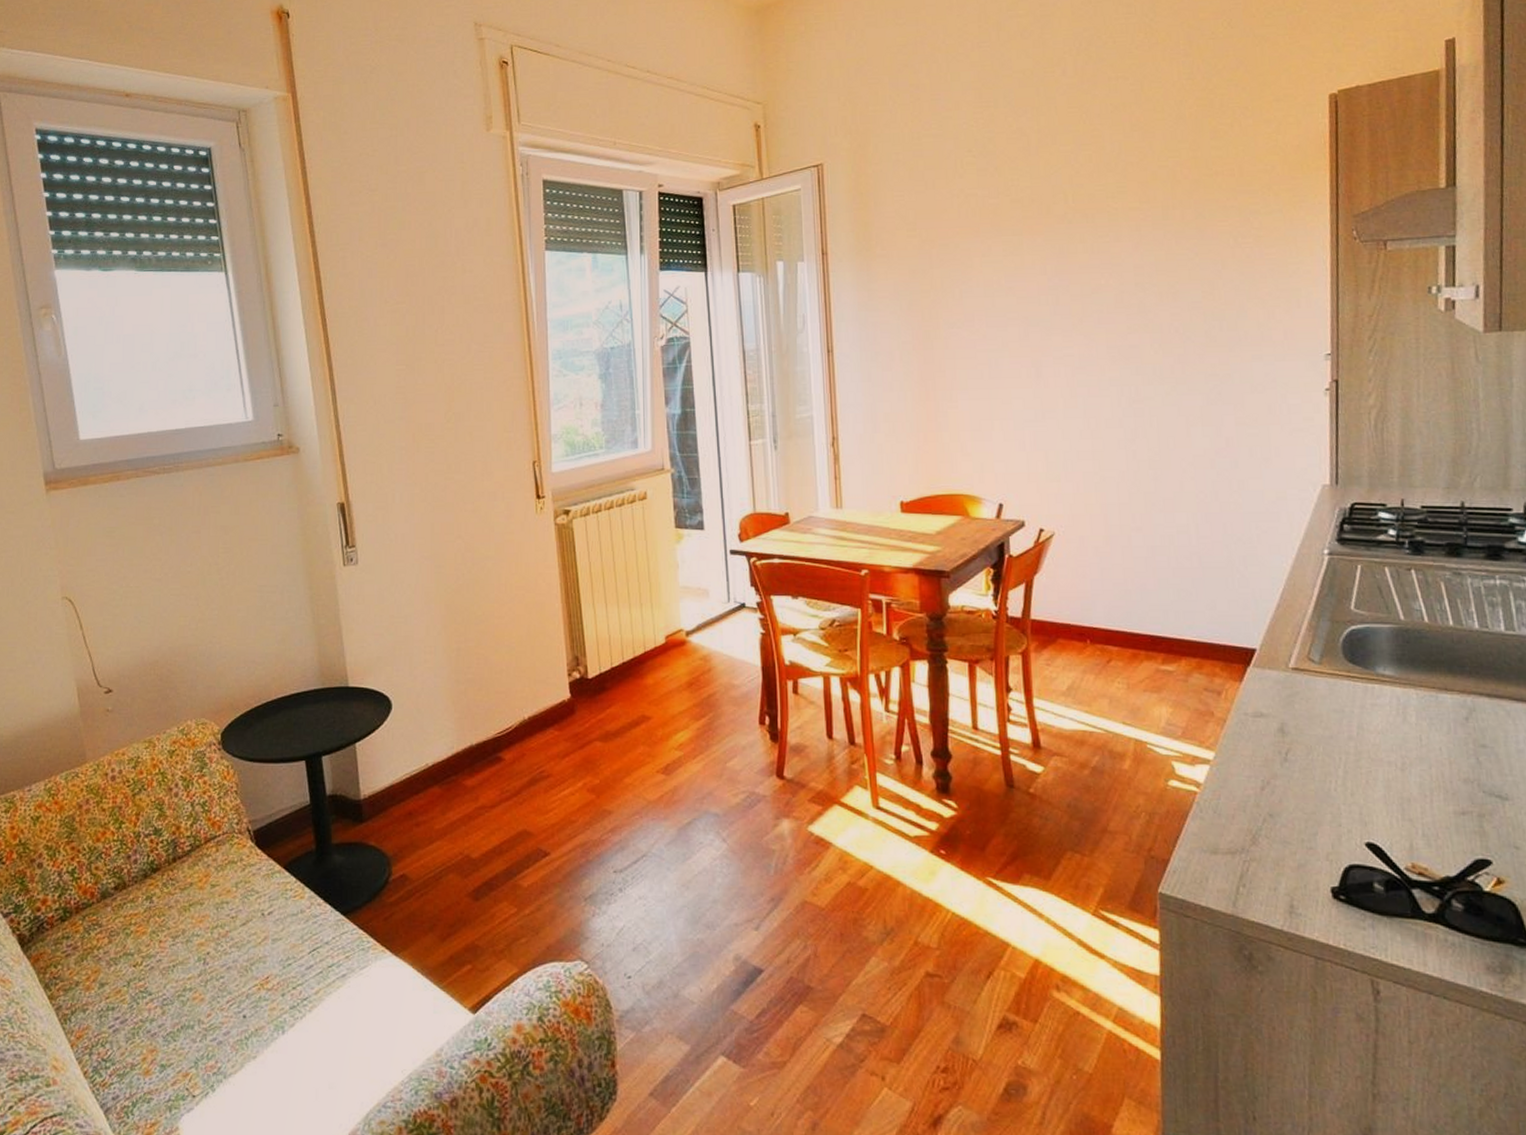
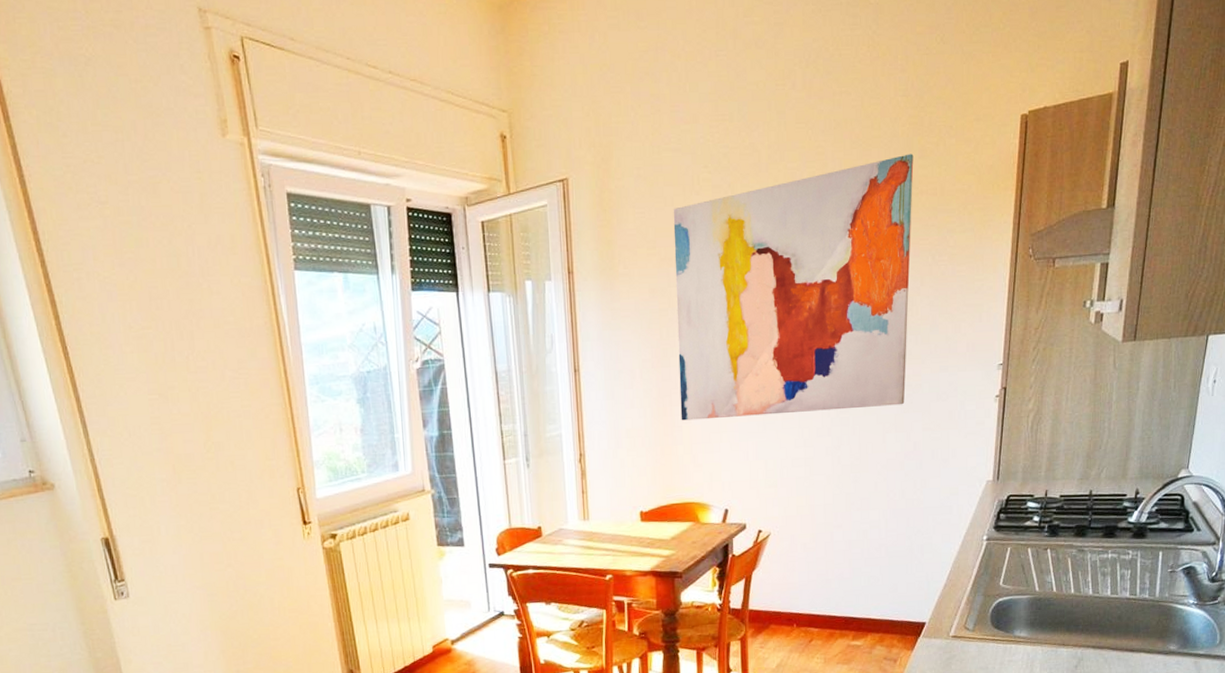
wall art: none [934,135,1211,406] -> present [673,153,914,421]

